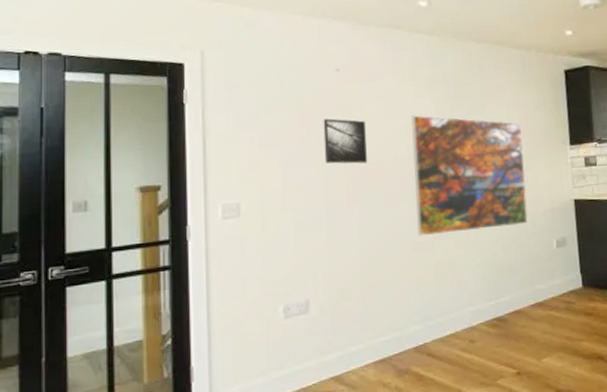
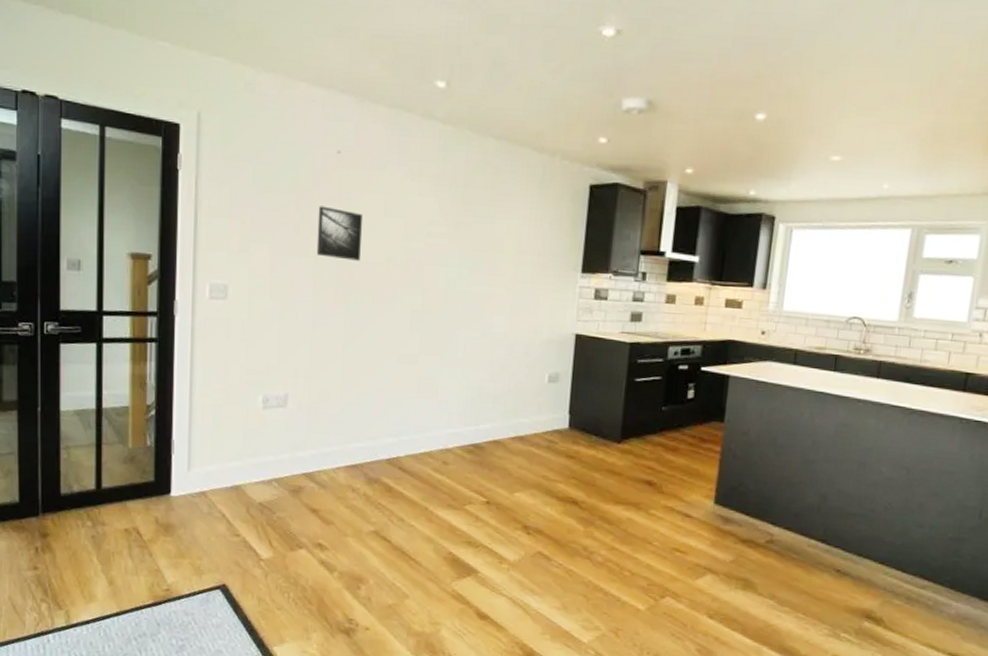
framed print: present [410,115,528,237] -> none [403,215,530,352]

